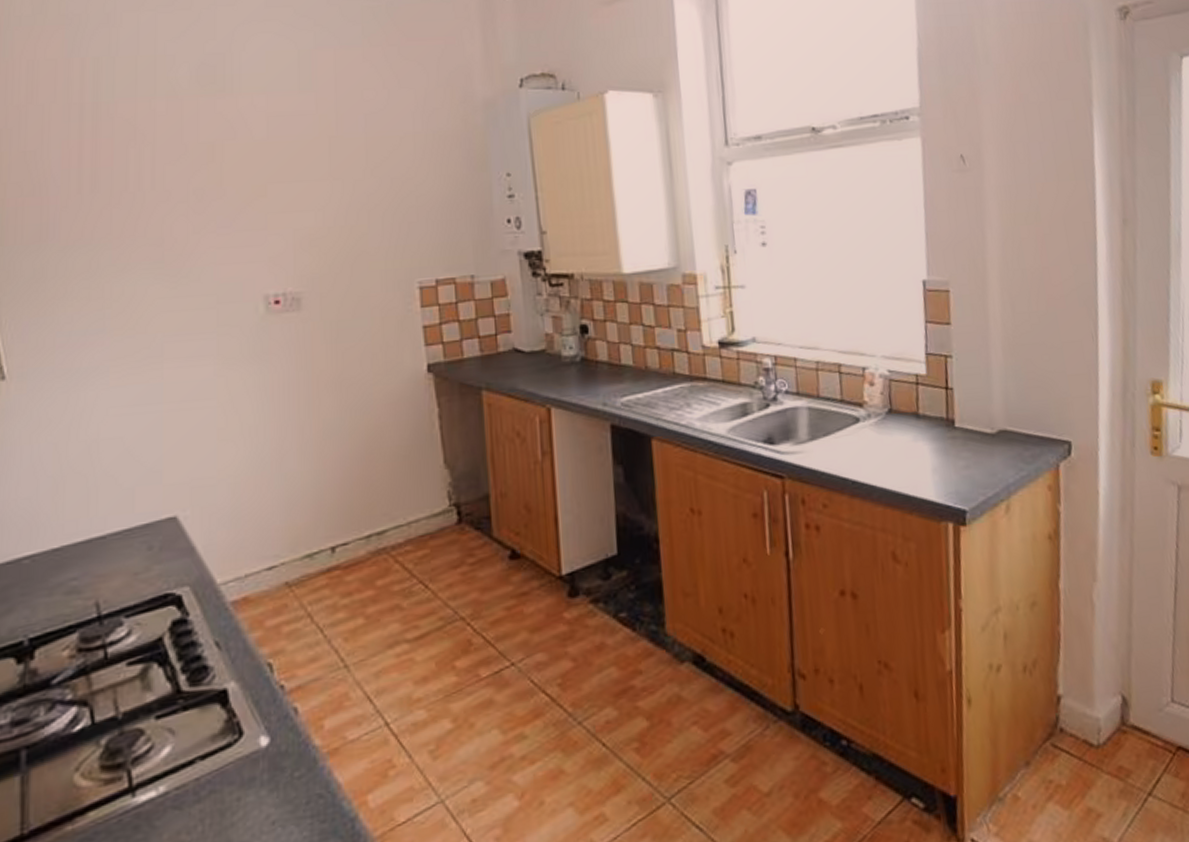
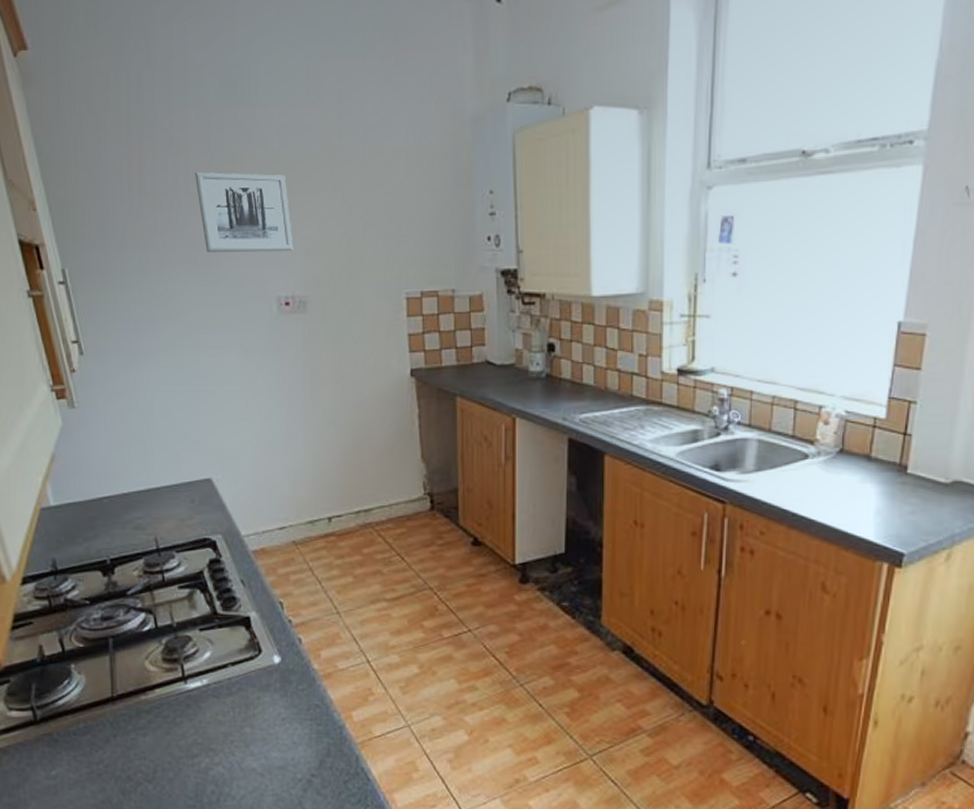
wall art: none [164,164,285,251] -> present [195,171,294,252]

